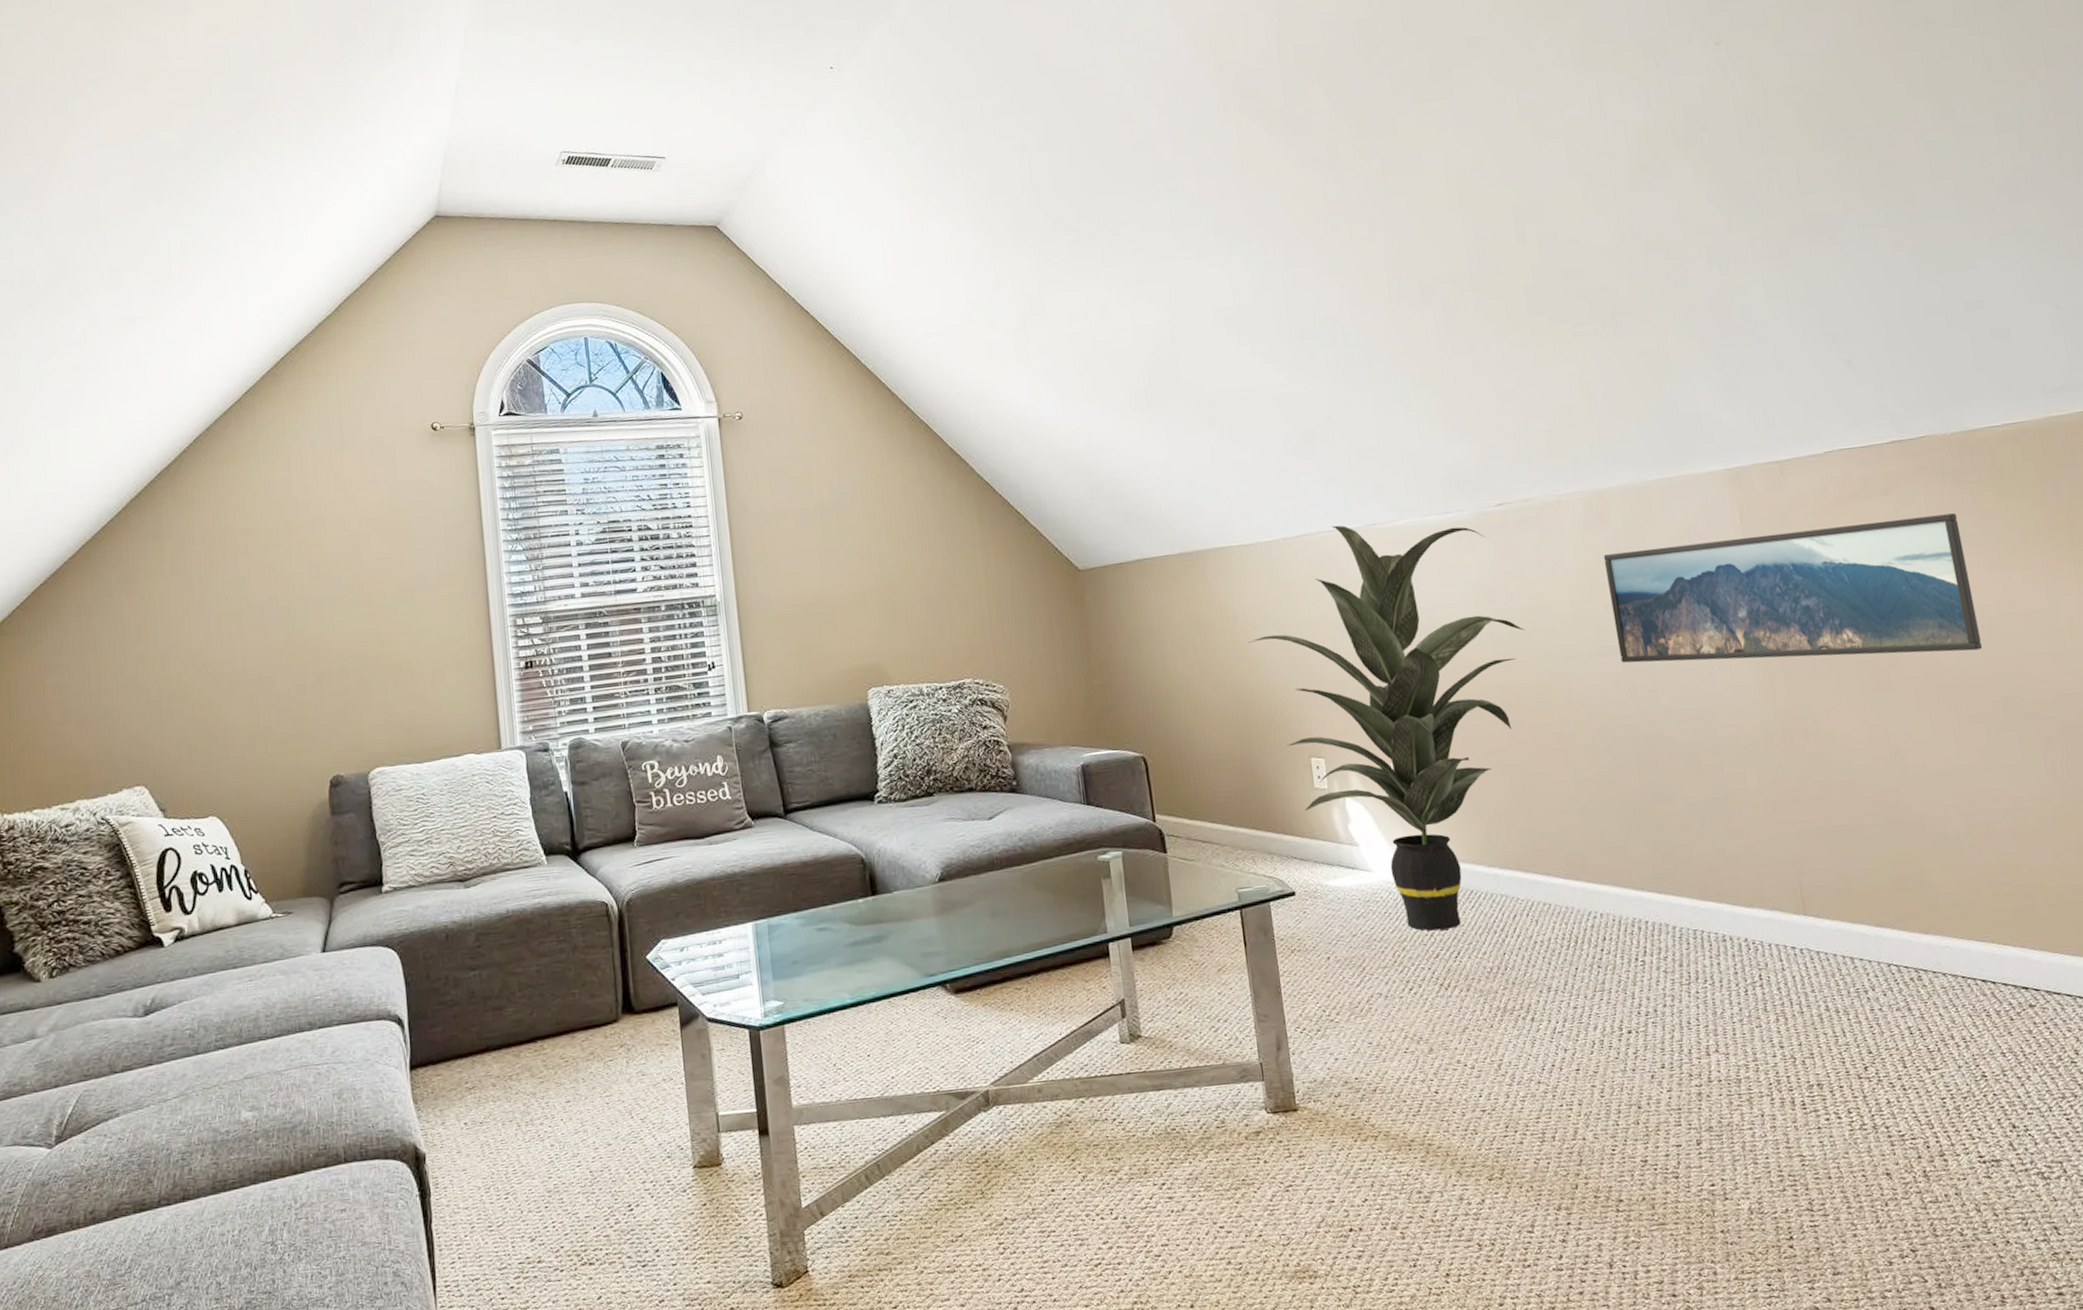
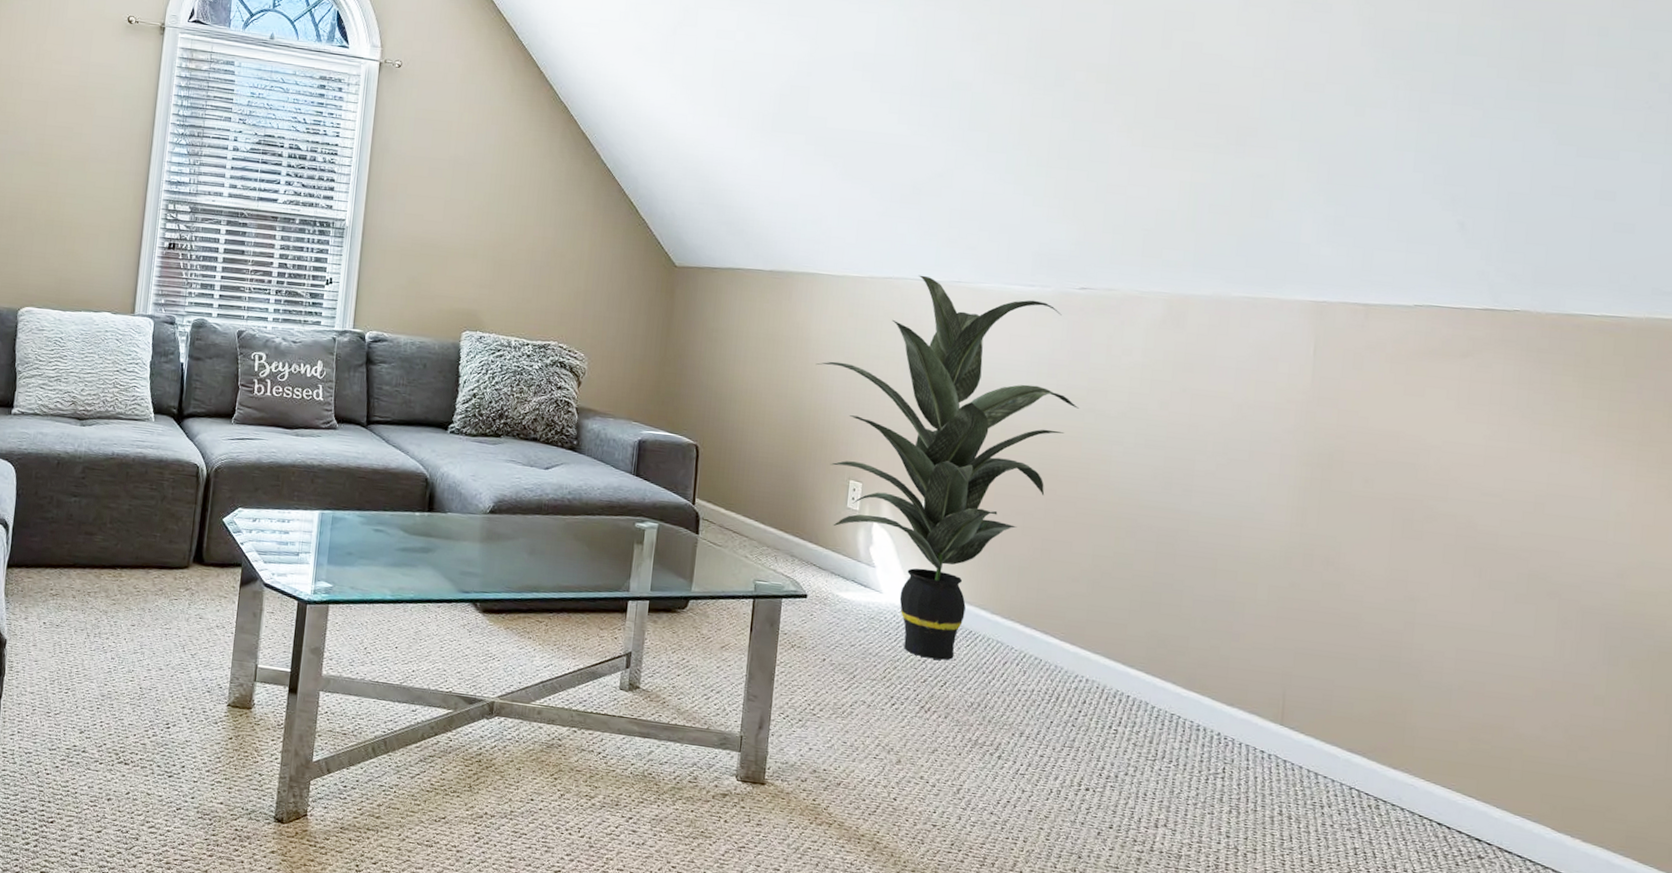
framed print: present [1603,513,1983,663] -> none [1164,356,1531,522]

